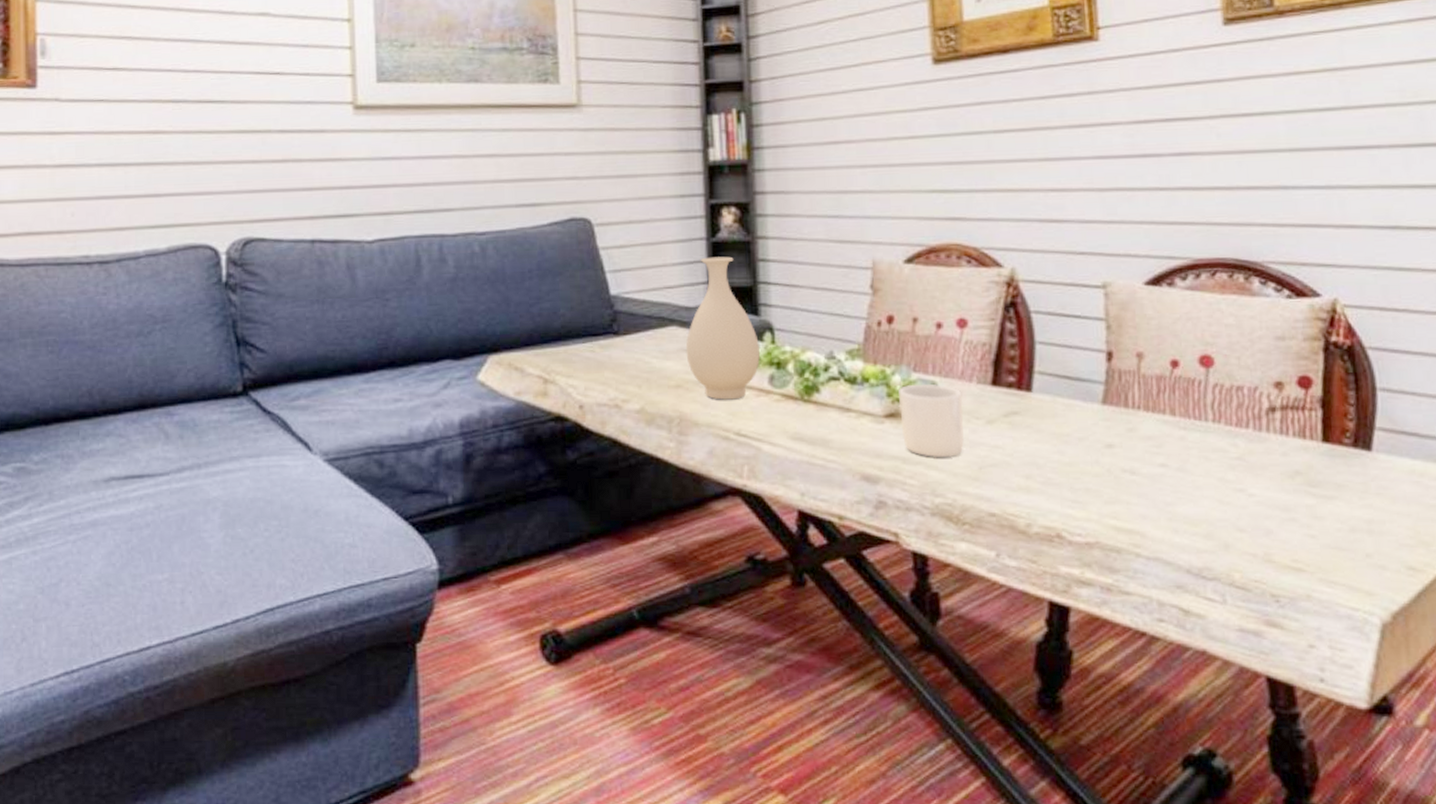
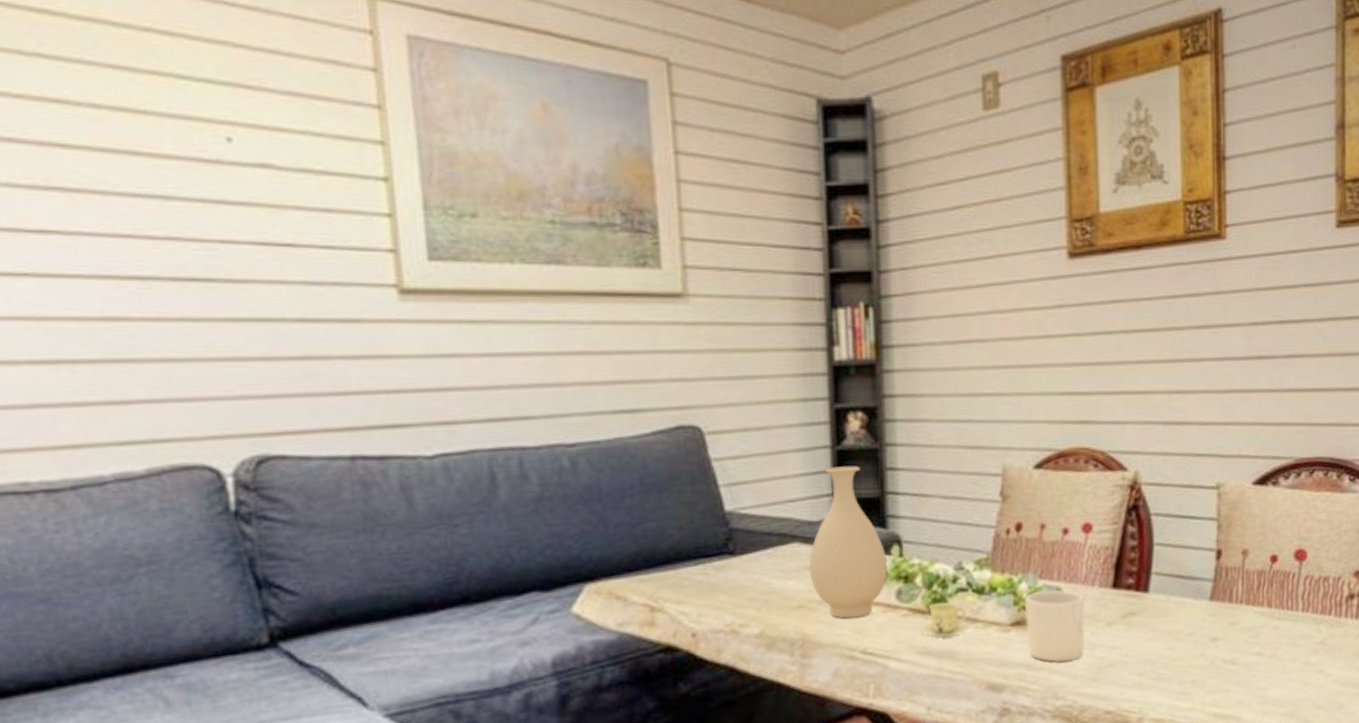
cup and saucer: none [792,389,843,424] -> present [919,602,970,637]

